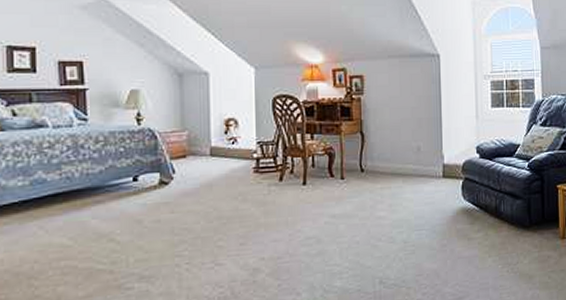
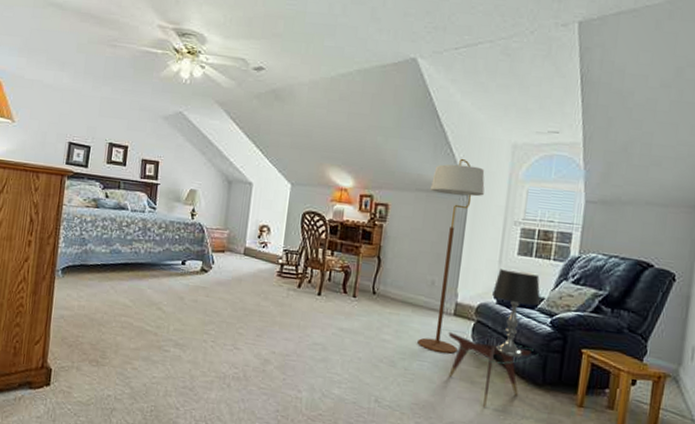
floor lamp: none [402,19,453,218] -> present [417,158,485,354]
side table: none [433,192,523,261] -> present [441,329,539,407]
table lamp: none [474,121,518,207] -> present [491,267,541,358]

